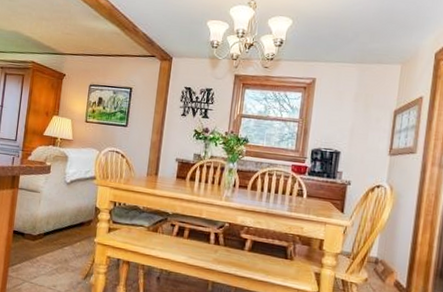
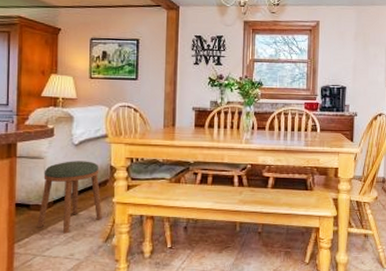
stool: none [28,197,86,266] -> present [37,161,103,234]

